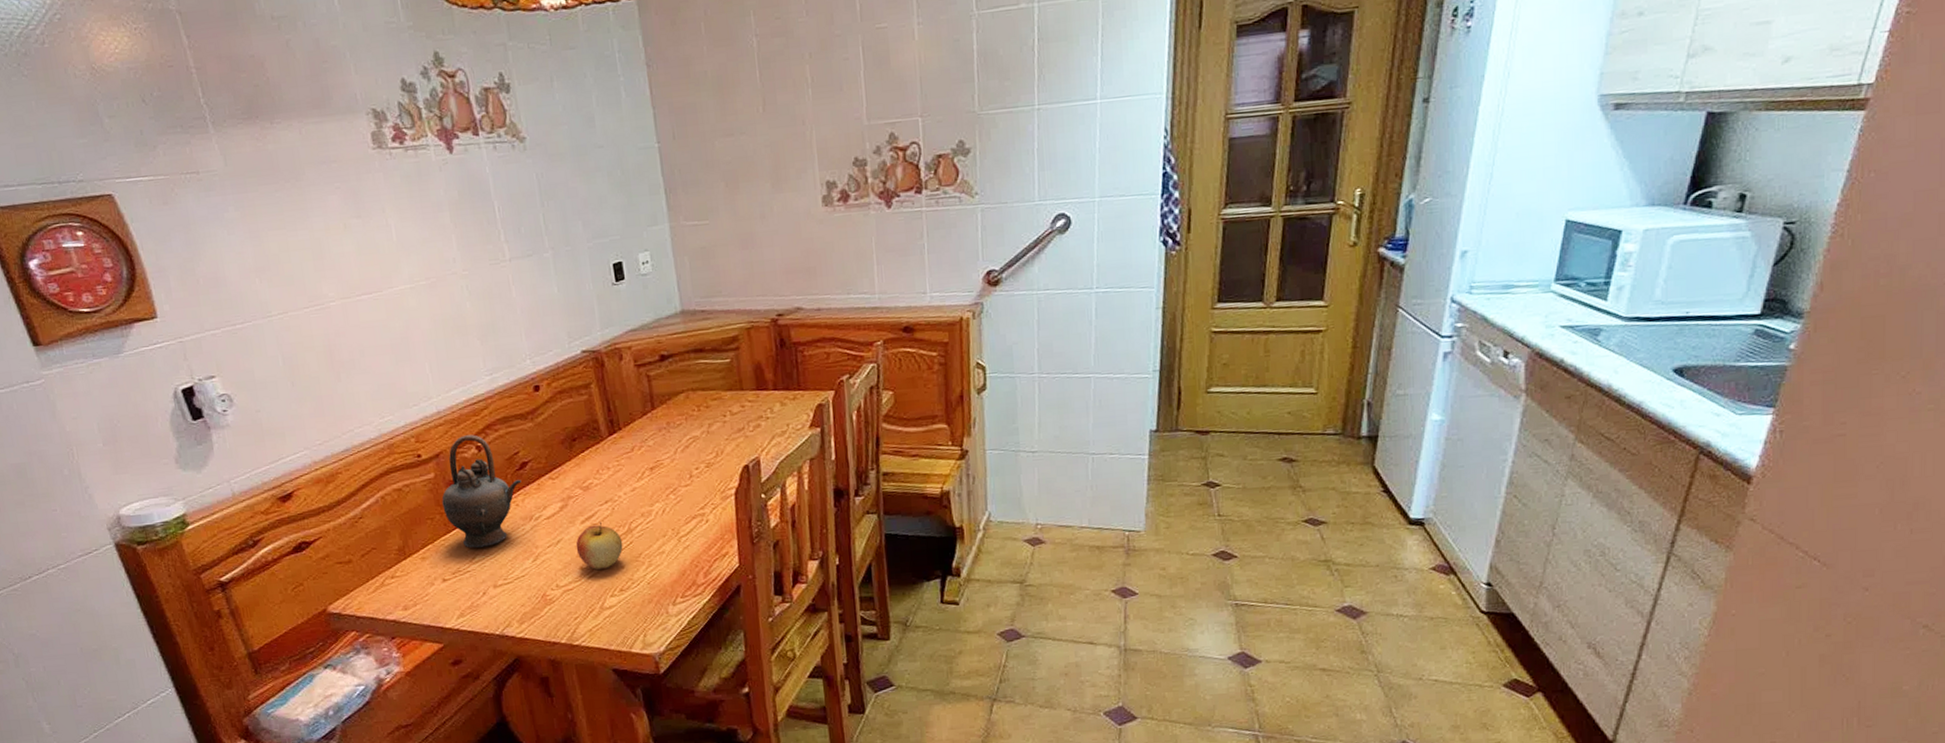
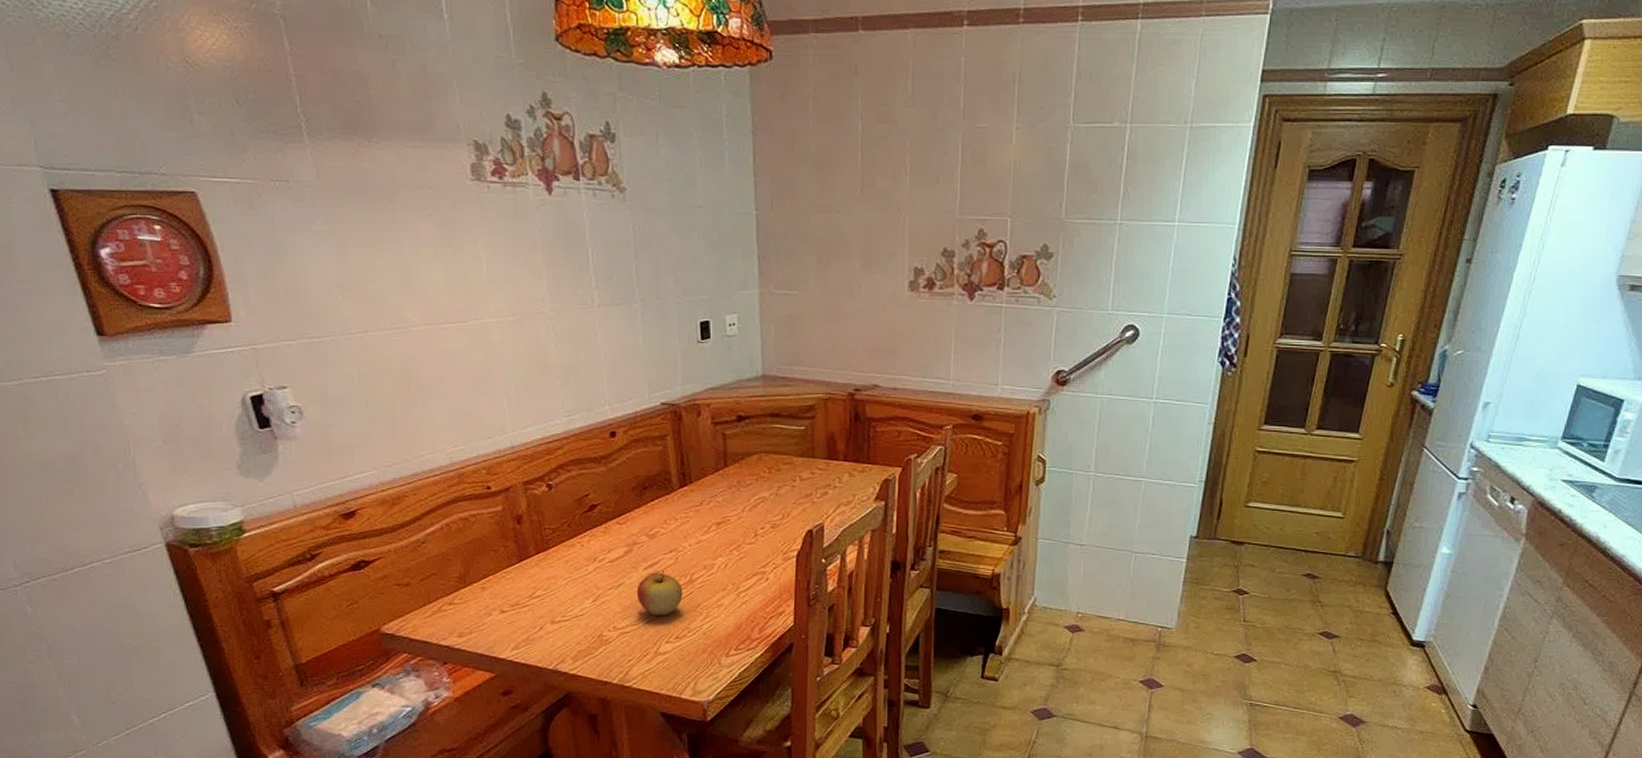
teapot: present [442,434,522,549] -> none [507,472,589,584]

